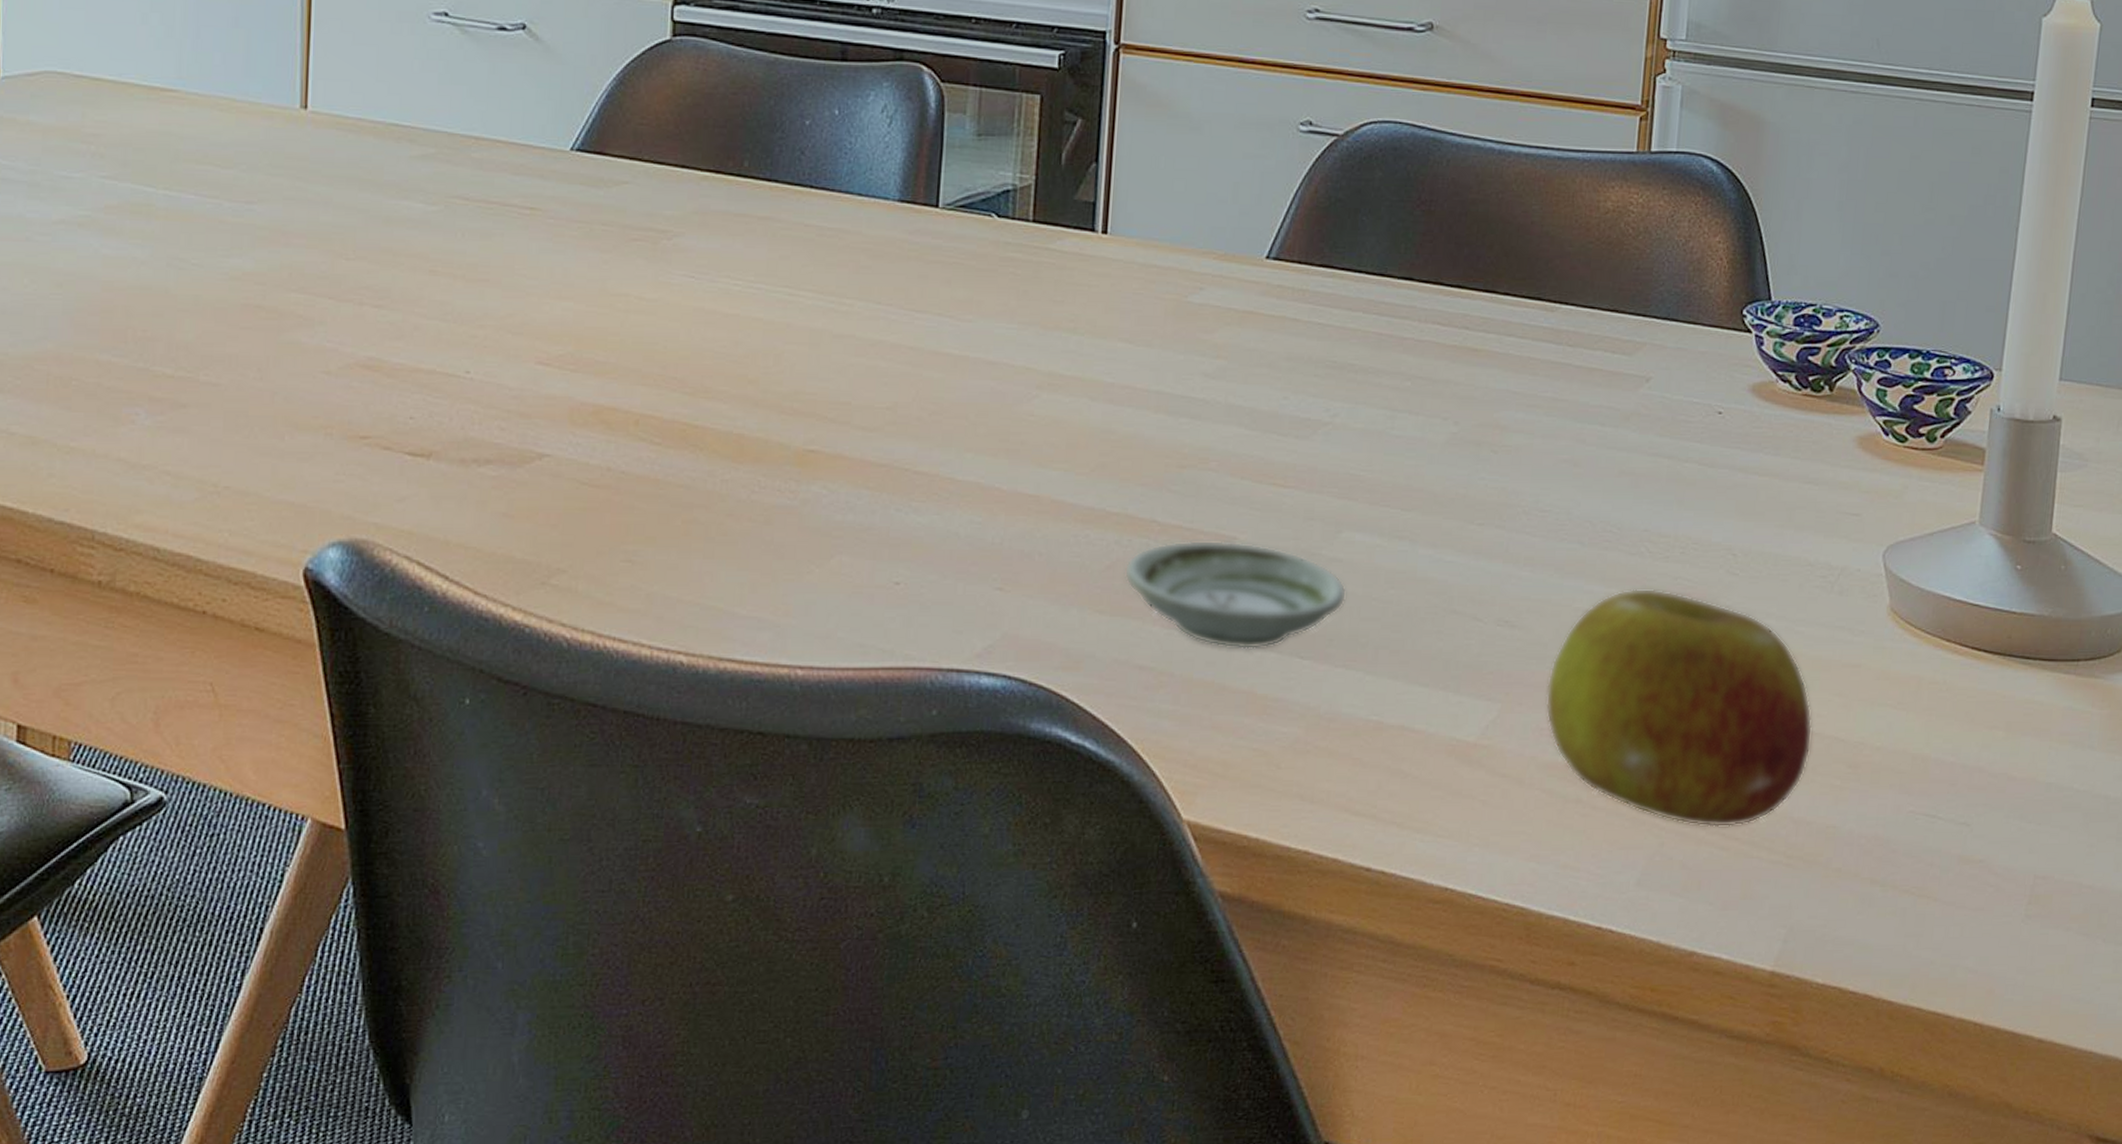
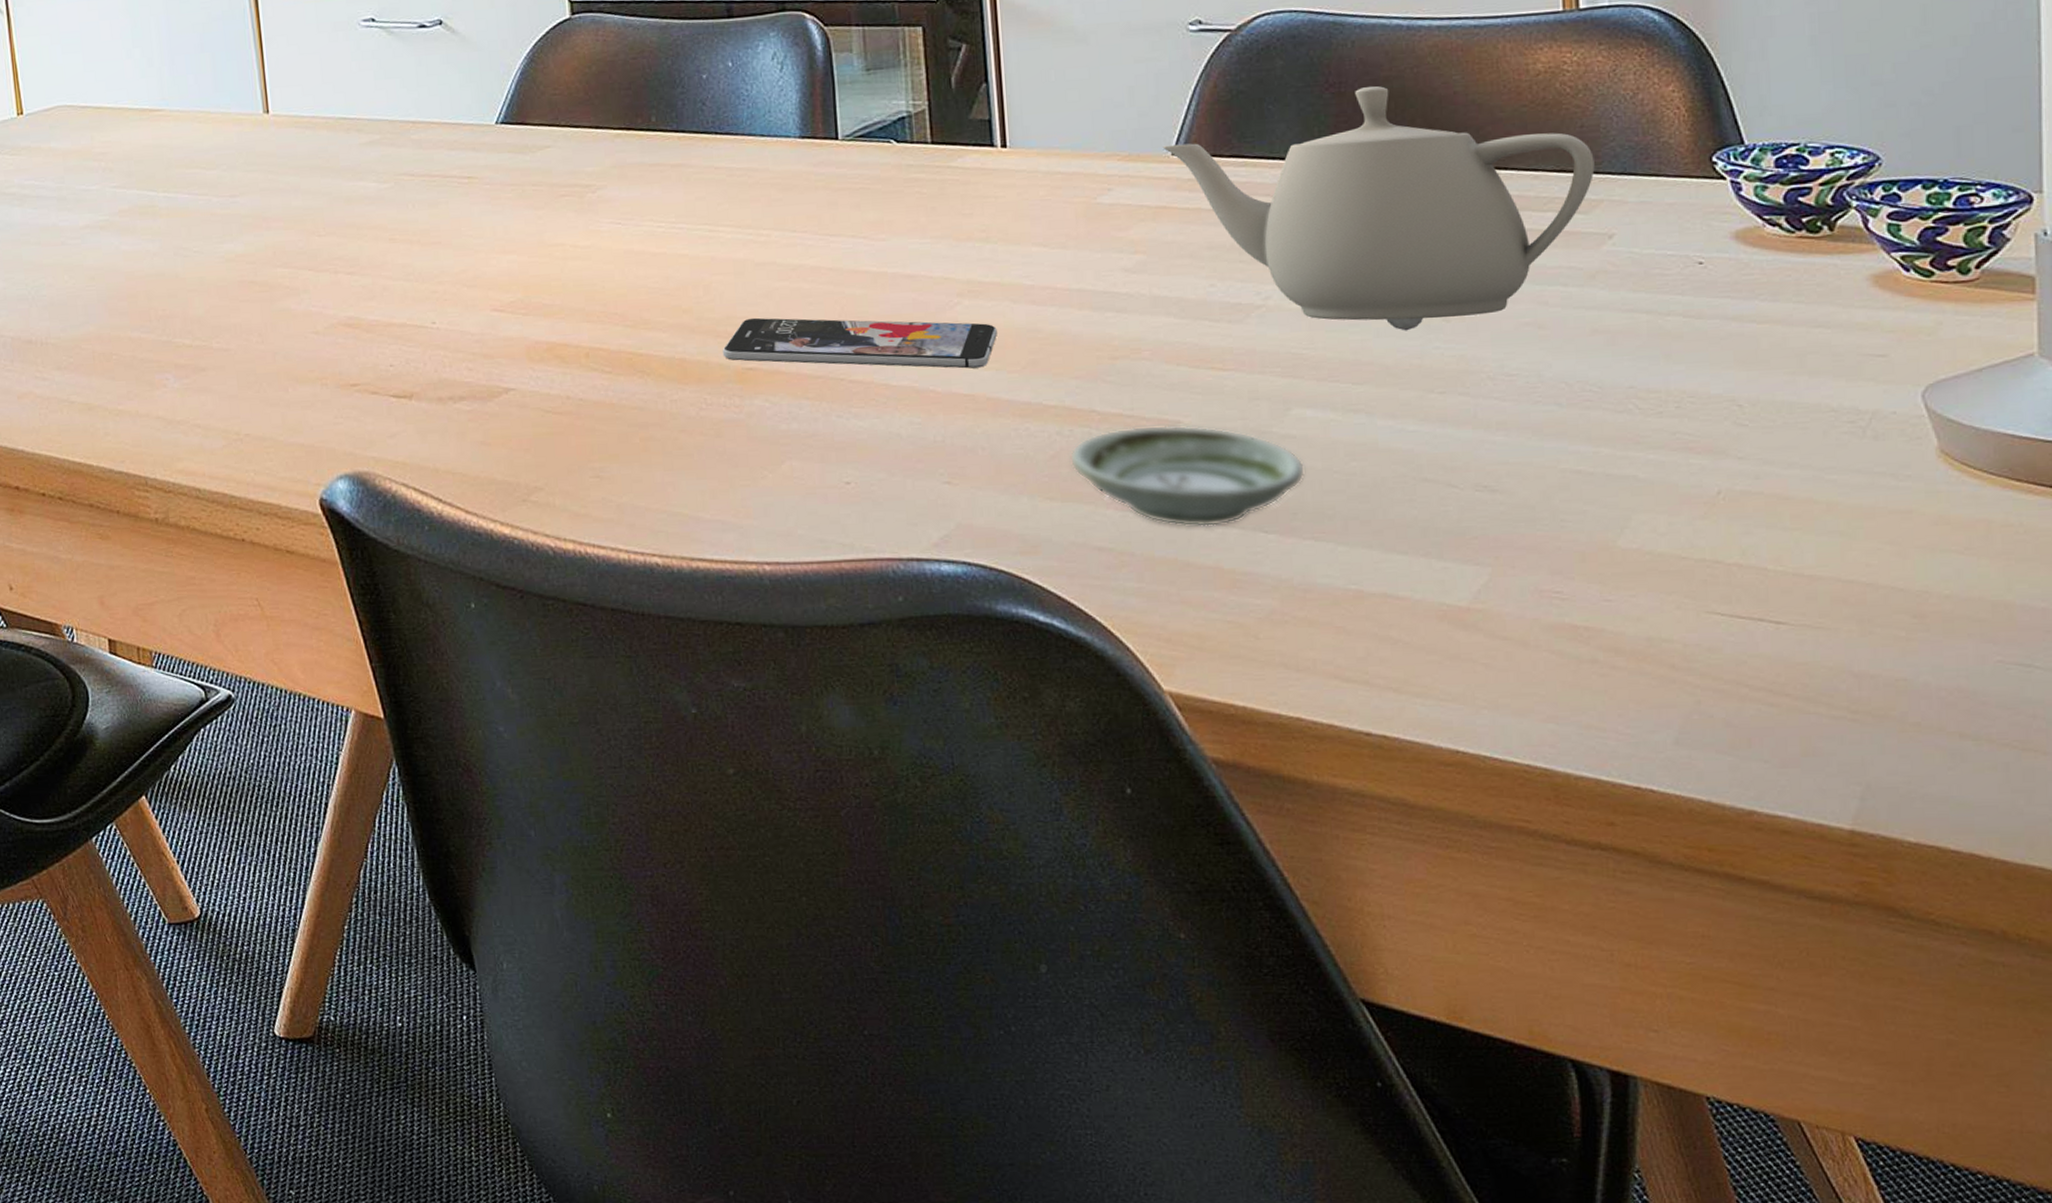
smartphone: none [784,395,1071,467] -> present [722,317,997,369]
teapot: none [1258,208,1644,460] -> present [1162,86,1595,331]
fruit: present [1545,588,1813,828] -> none [1540,445,1864,684]

